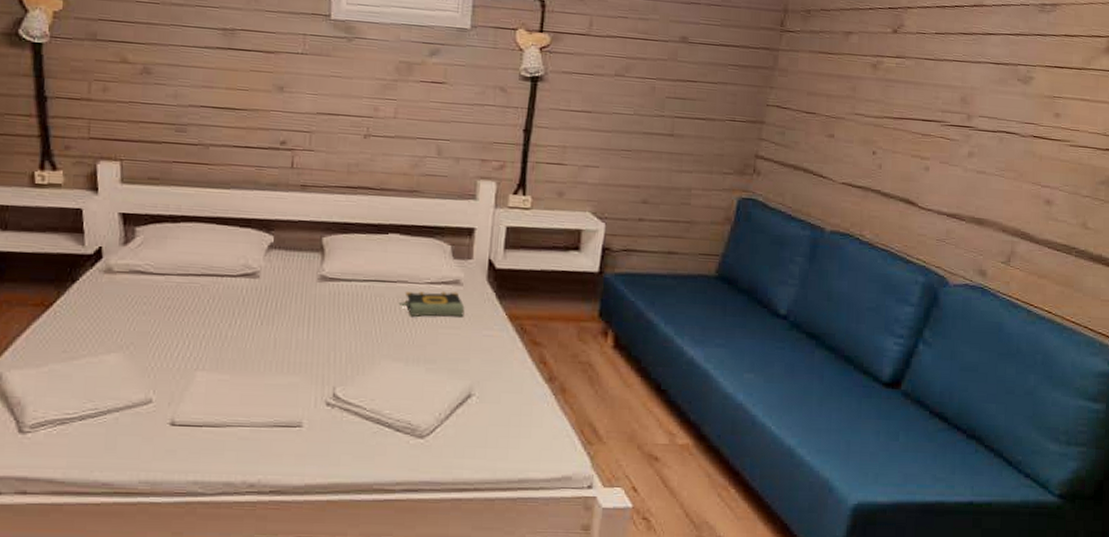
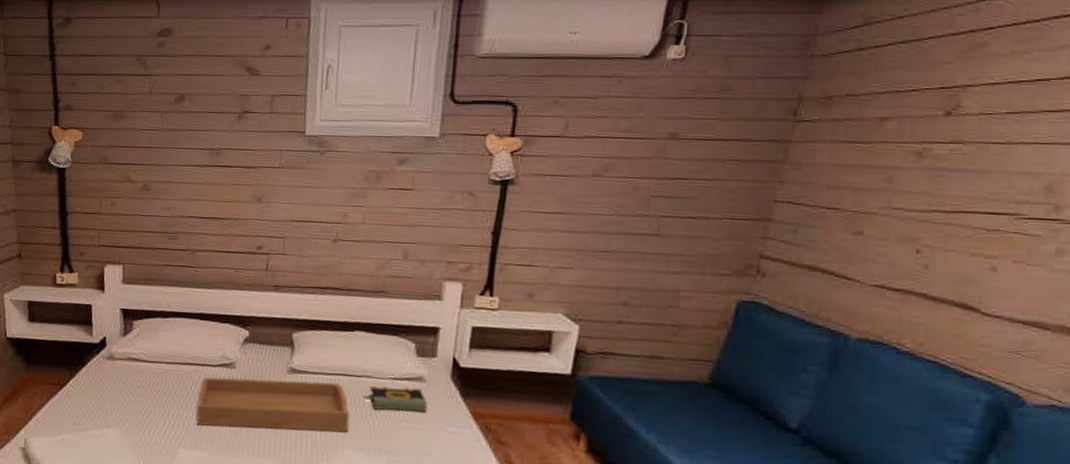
serving tray: none [215,289,386,345] -> present [196,377,350,433]

